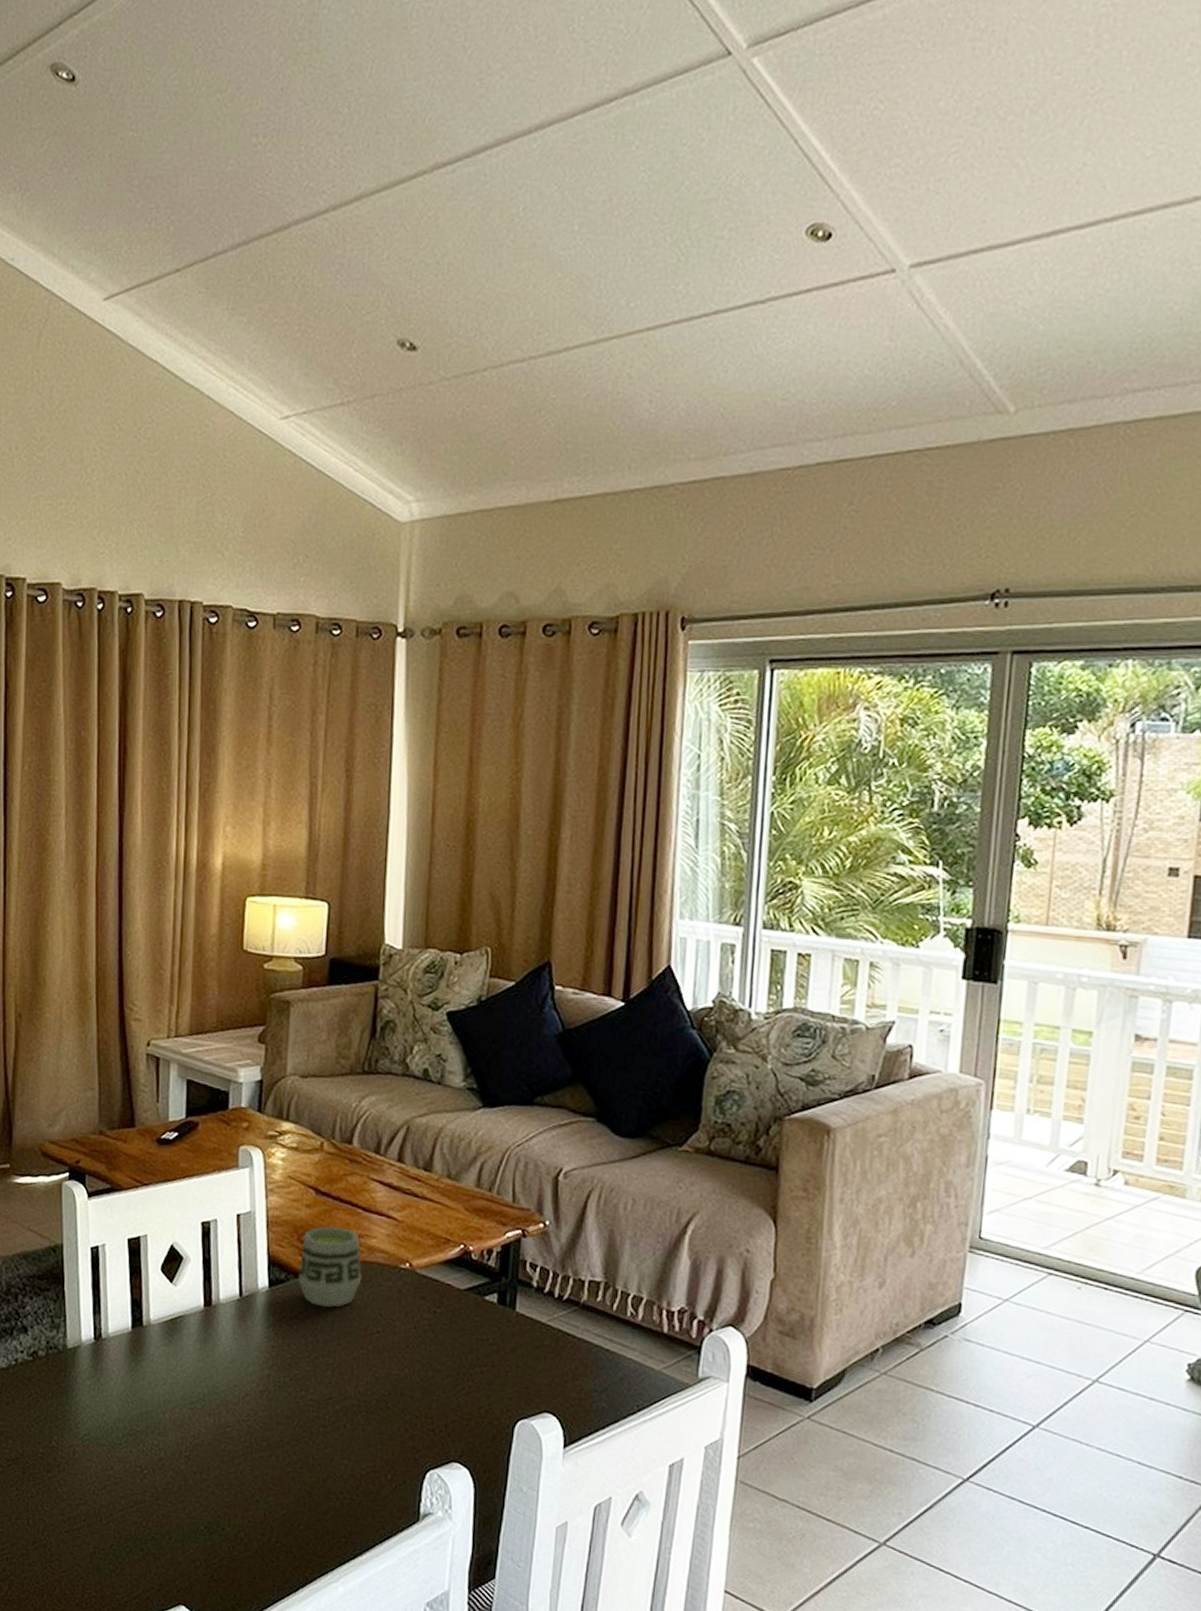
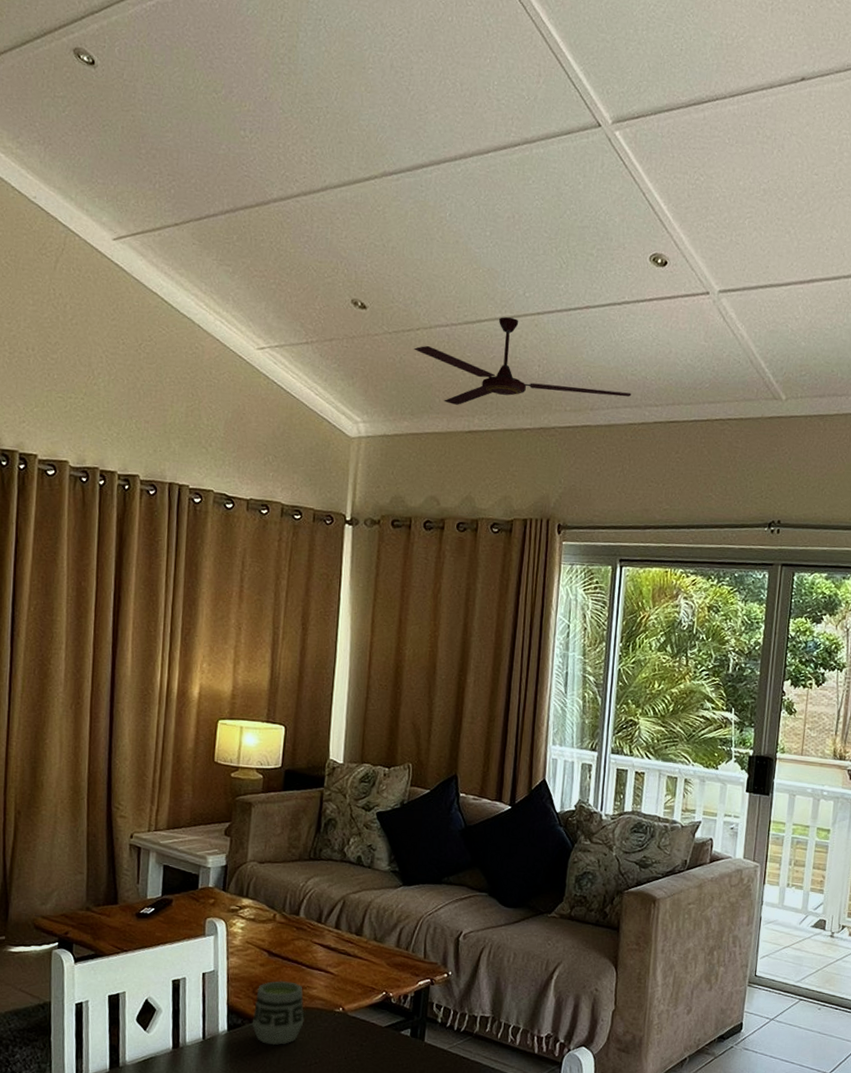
ceiling fan: none [480,339,783,466] -> present [414,317,632,405]

